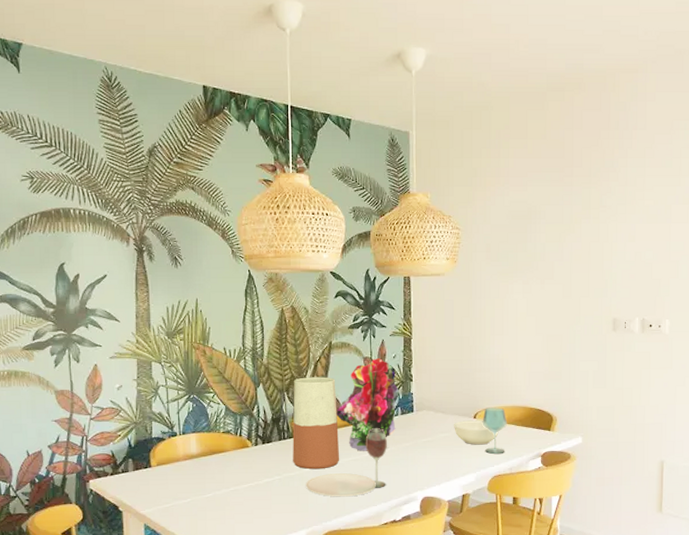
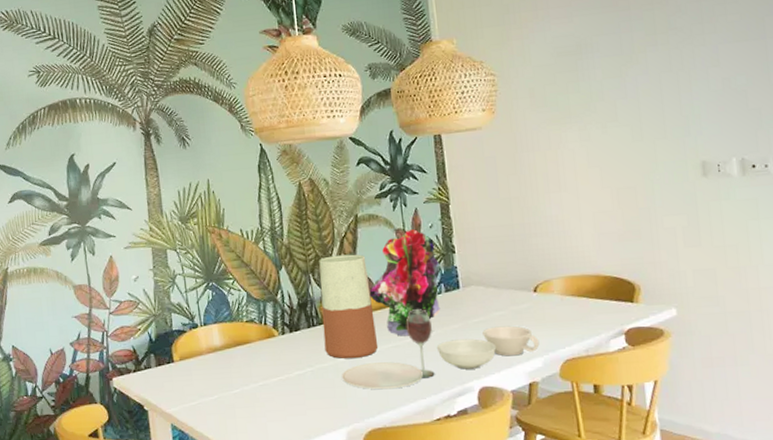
bowl: none [389,455,439,482] -> present [436,338,497,370]
cup: none [429,446,474,472] -> present [483,325,540,356]
bowl: present [454,420,499,445] -> none [510,294,567,324]
wine glass: present [482,407,507,454] -> none [544,277,577,333]

